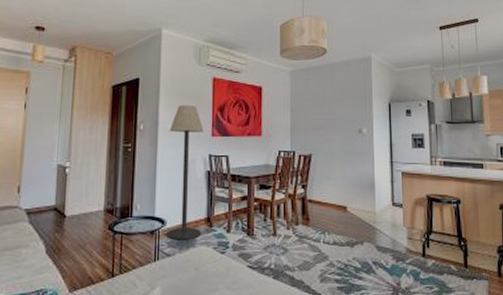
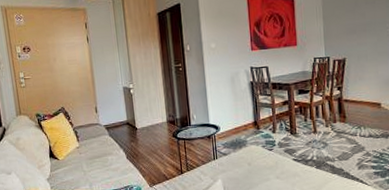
floor lamp: present [167,105,204,240] -> none [212,23,251,142]

